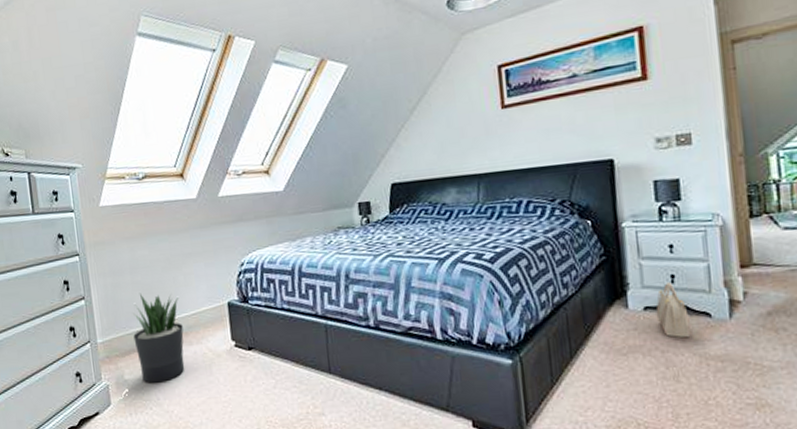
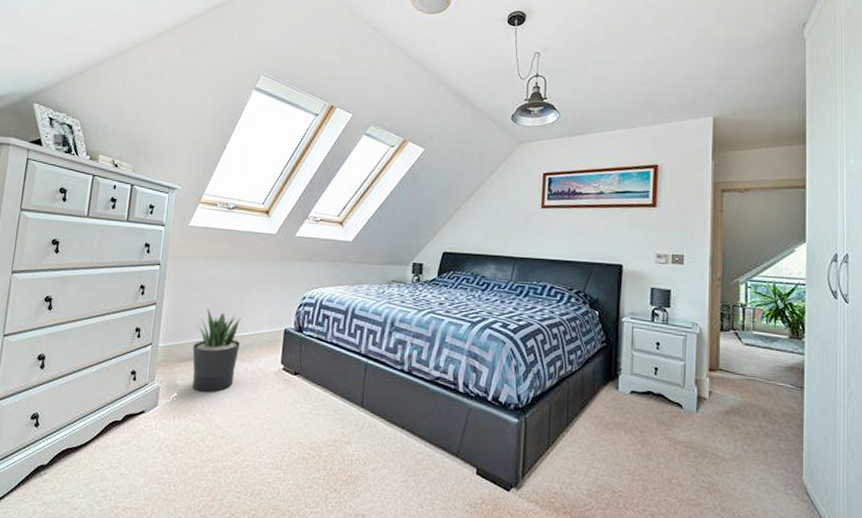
handbag: present [656,282,691,337] -> none [639,373,665,422]

